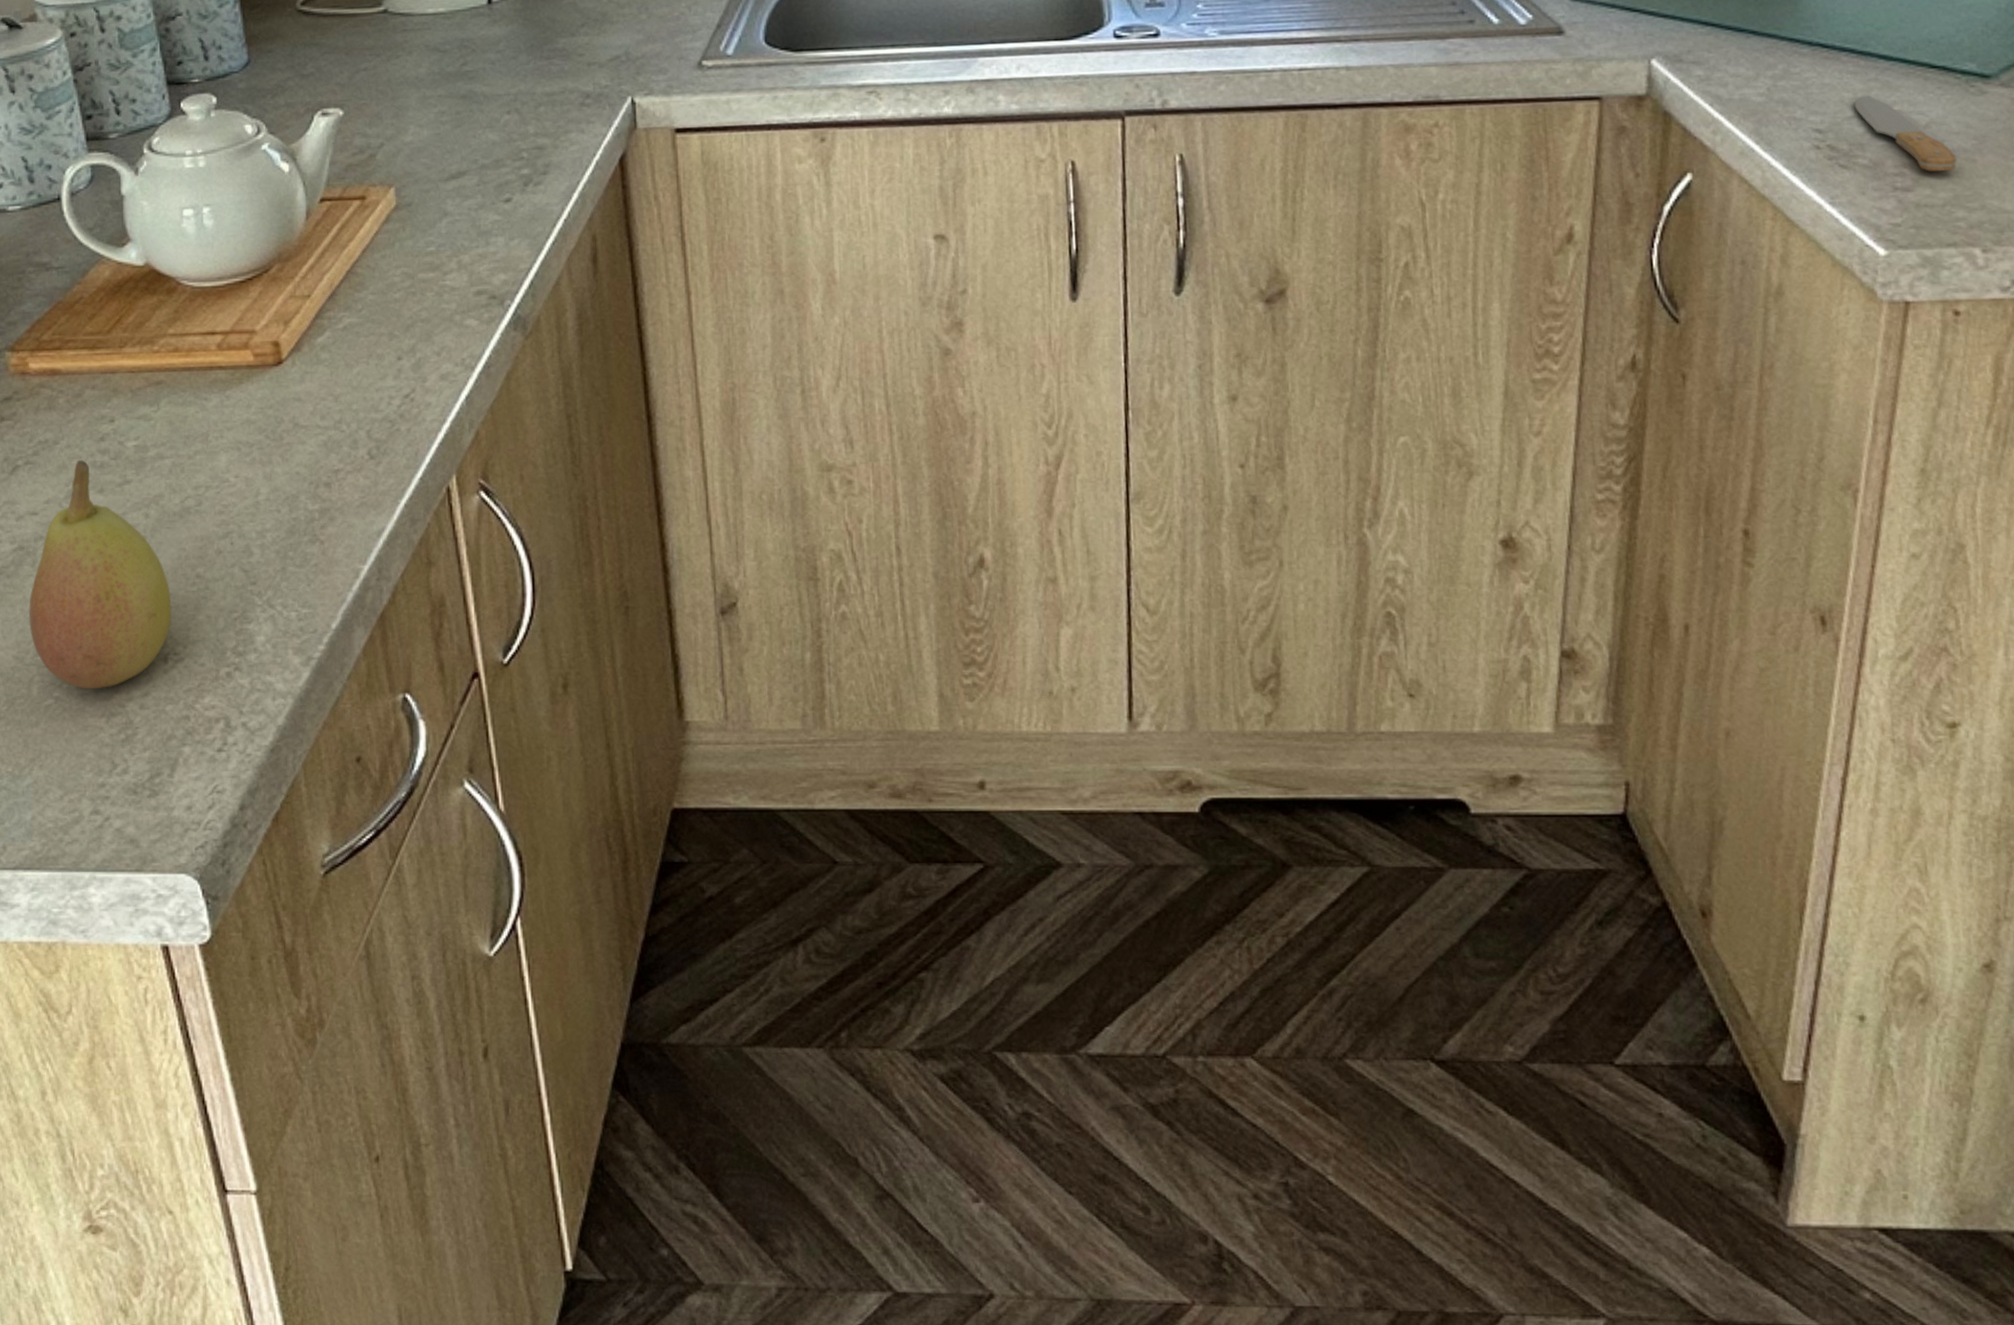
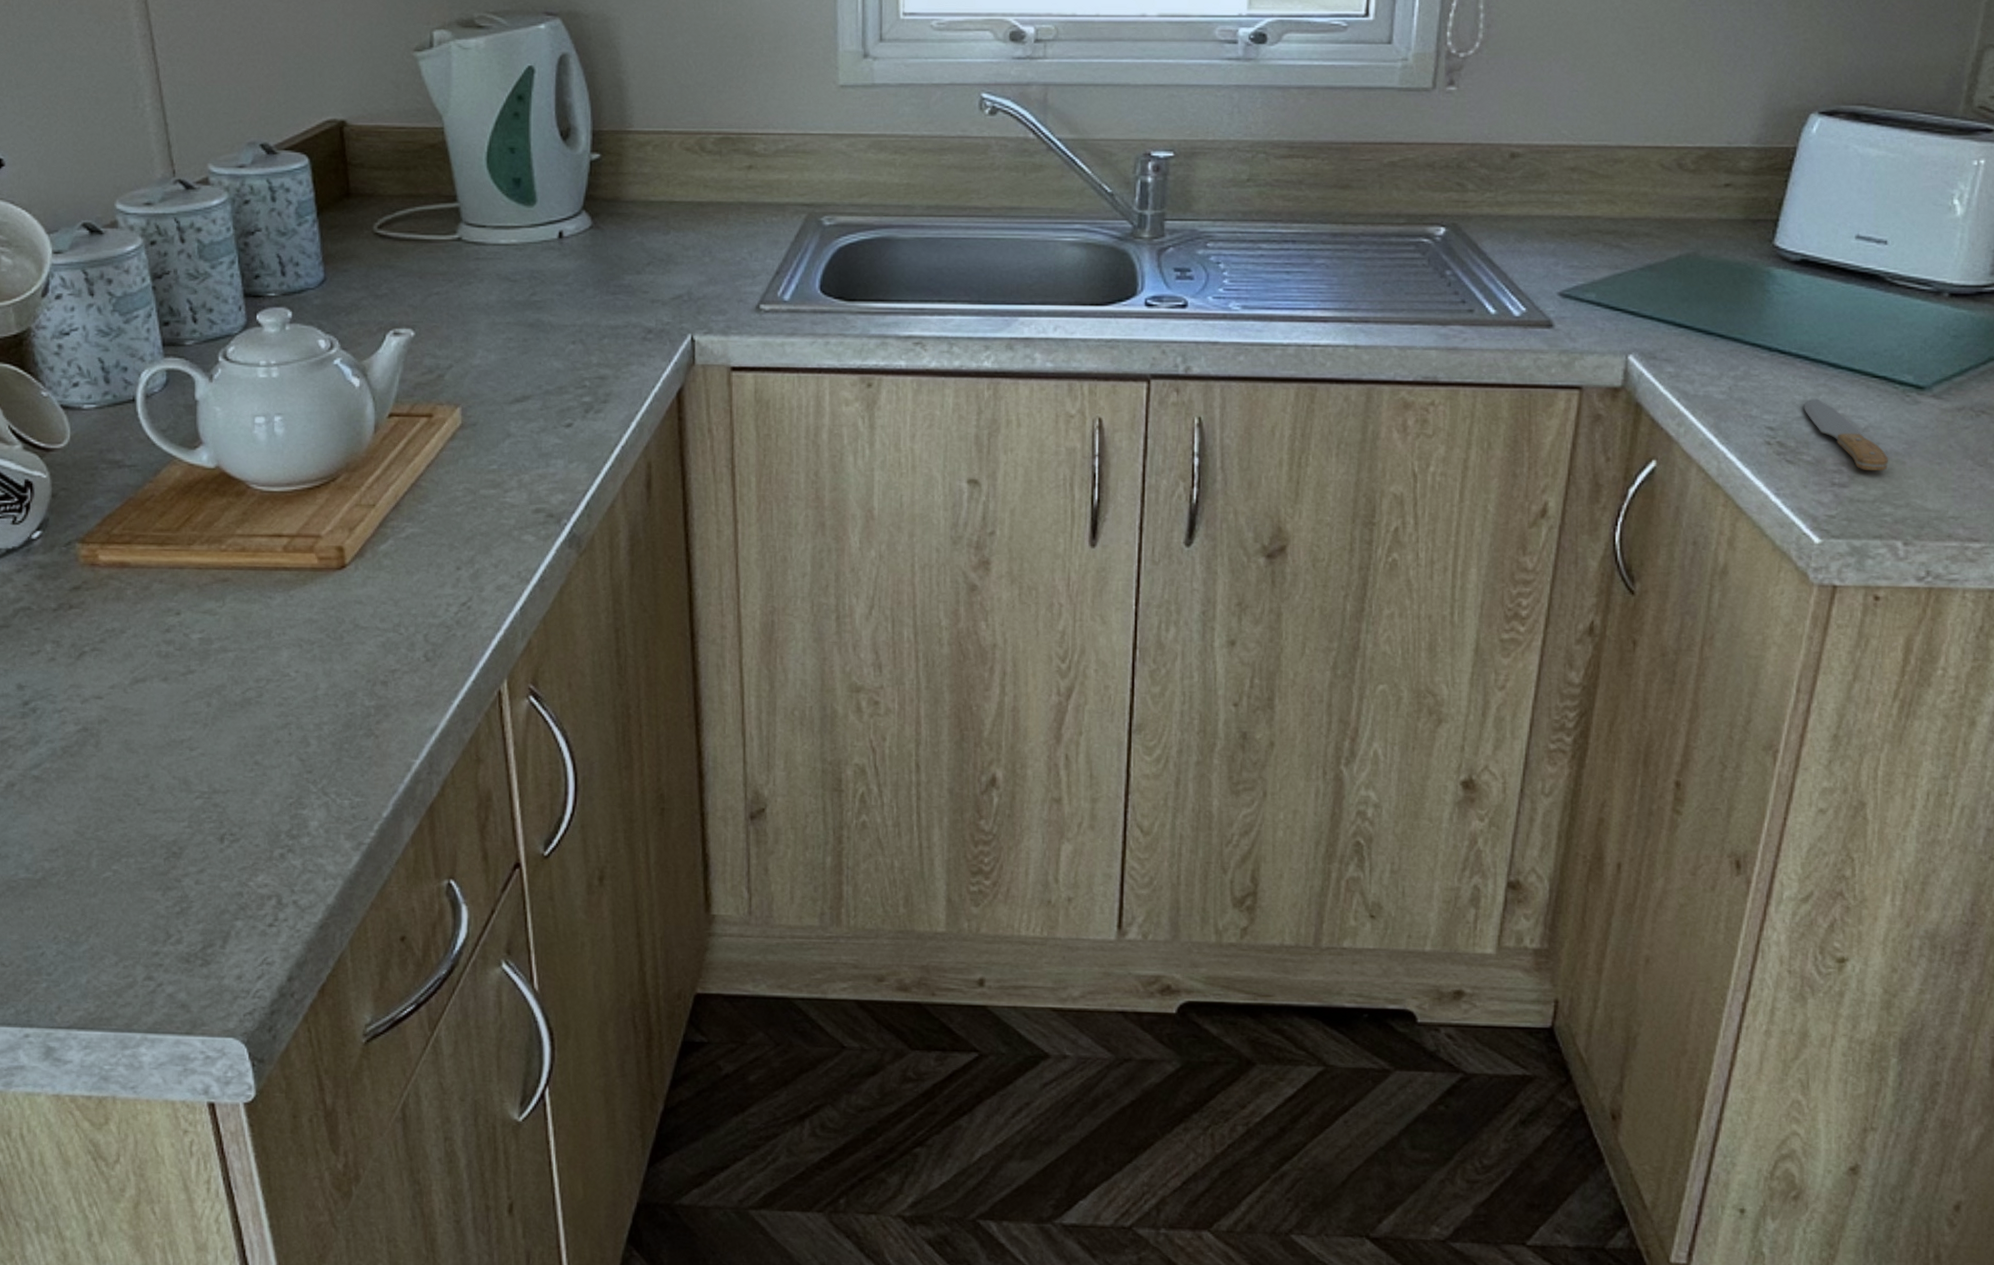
fruit: present [28,459,172,690] -> none [90,649,230,864]

